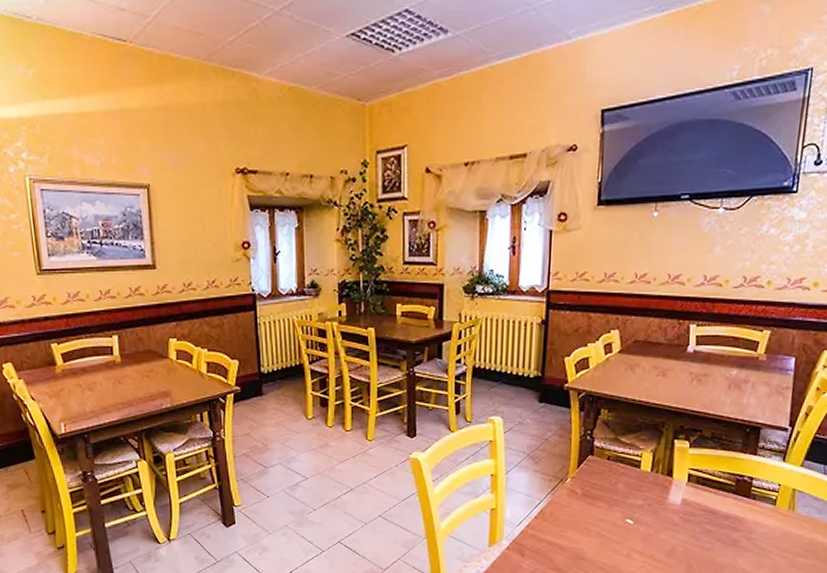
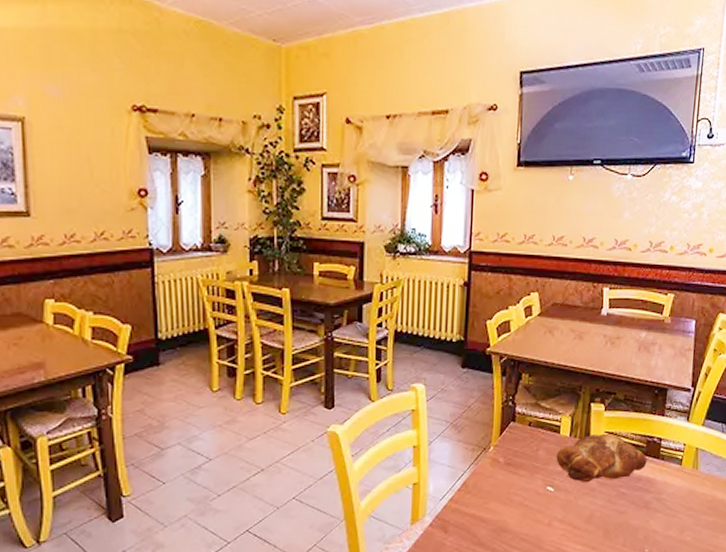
bread loaf: none [636,470,736,518] -> present [556,433,647,483]

